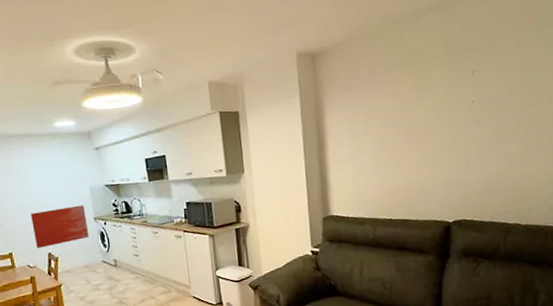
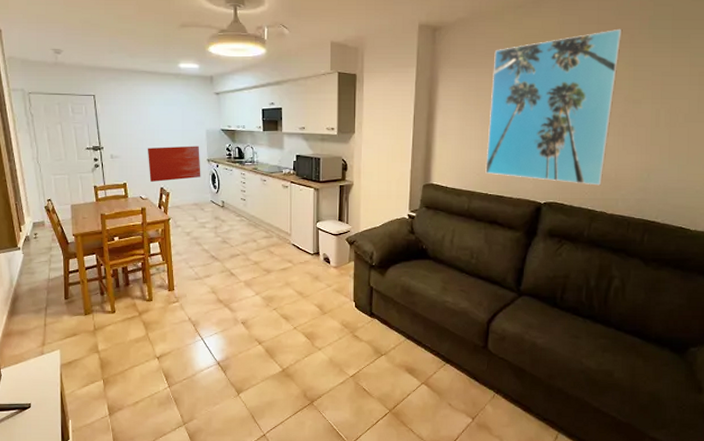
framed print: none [378,32,511,198] -> present [485,28,623,186]

